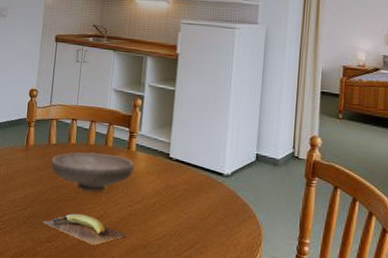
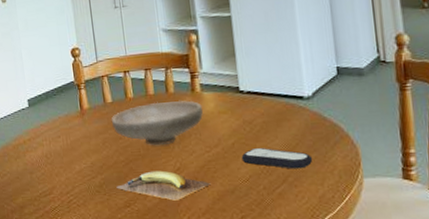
remote control: none [159,211,221,238] -> present [241,147,313,169]

